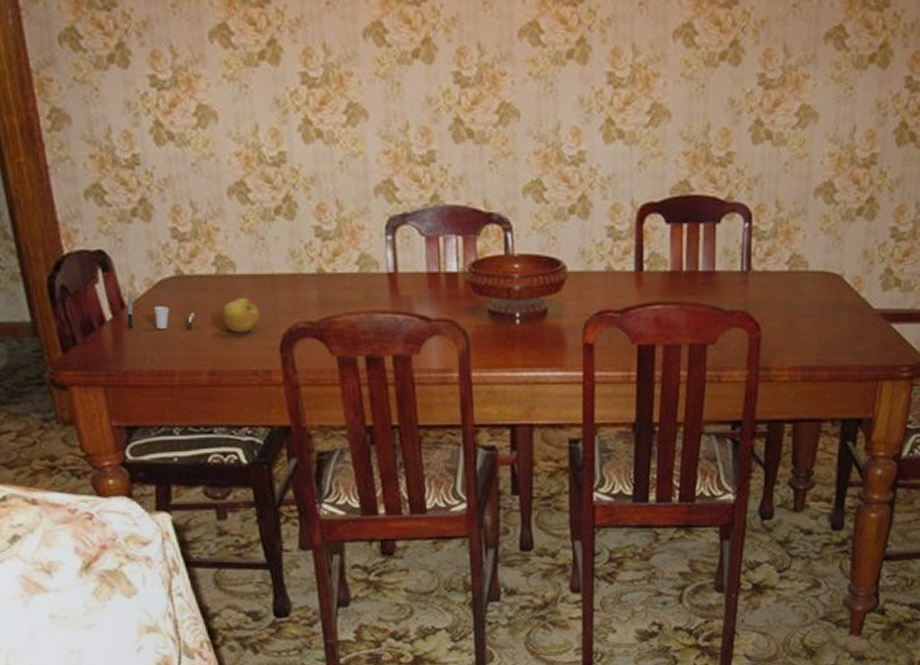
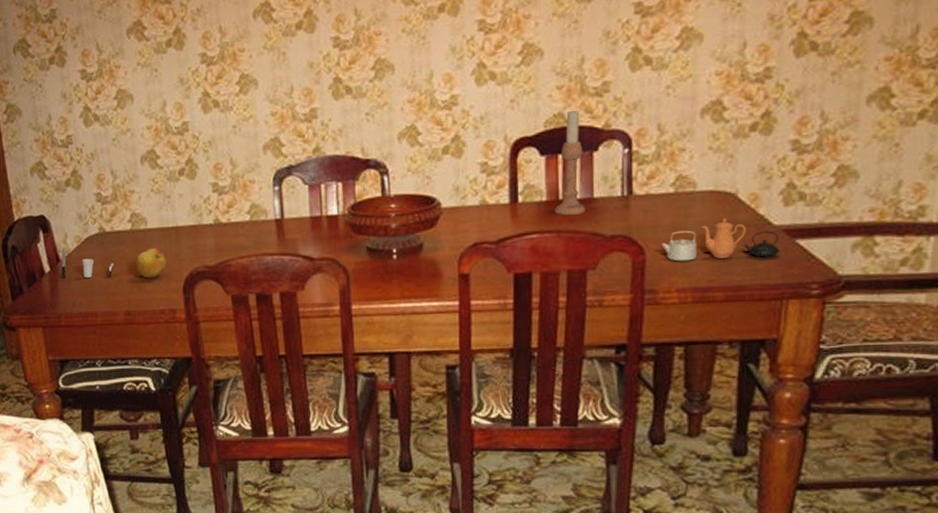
candlestick: none [677,178,708,287] -> present [554,110,586,215]
teapot: none [776,299,878,340] -> present [661,218,780,262]

